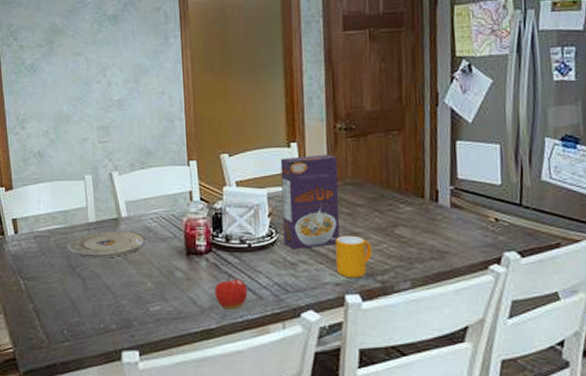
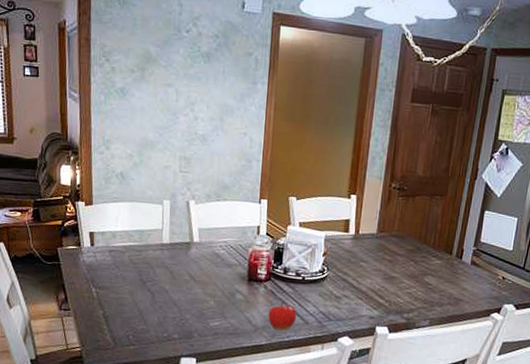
plate: present [67,230,145,259] -> none [141,252,212,277]
cereal box: present [280,154,340,249] -> none [332,207,387,286]
mug: present [335,235,372,278] -> none [372,278,404,314]

